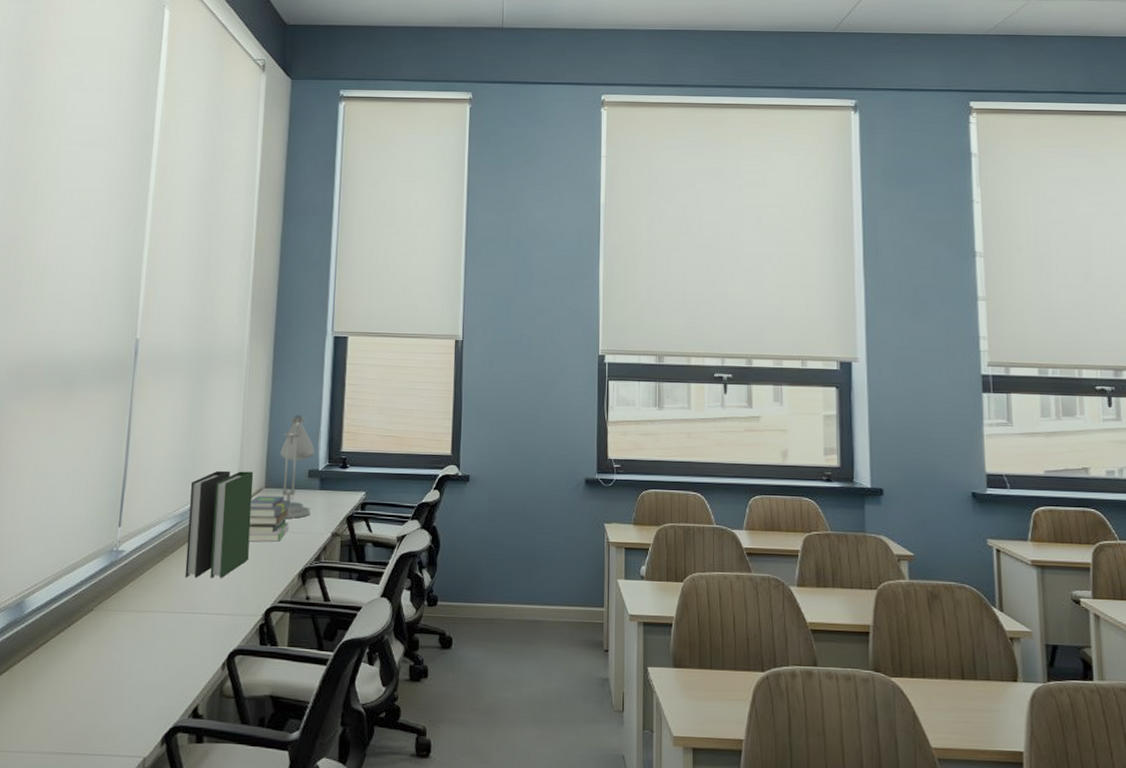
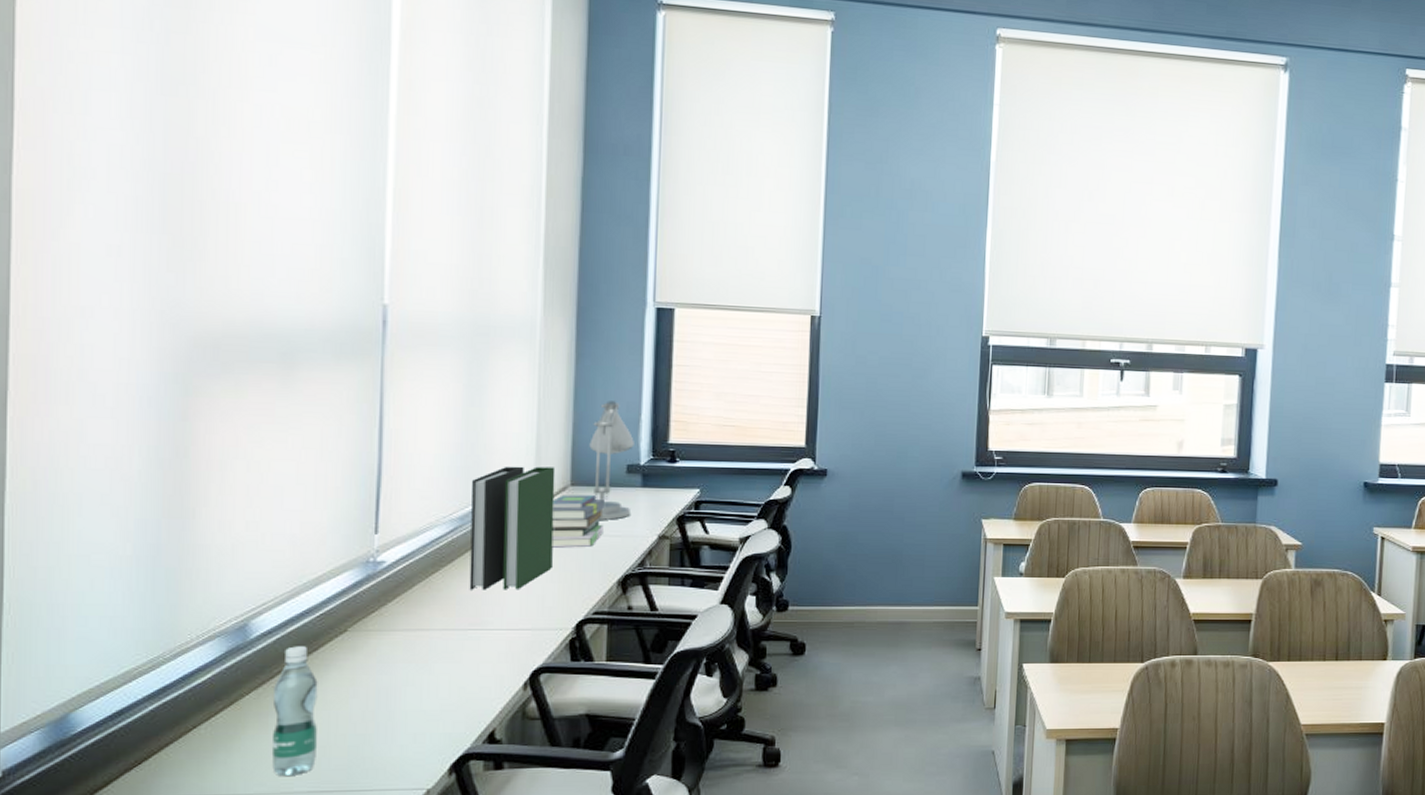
bottle: none [31,622,70,737] -> present [271,646,318,776]

